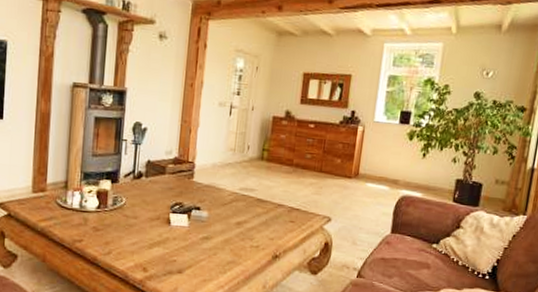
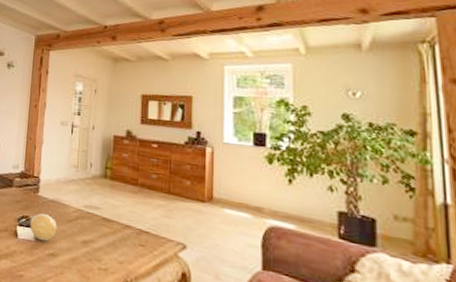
decorative ball: none [183,198,212,226] -> present [30,213,57,241]

